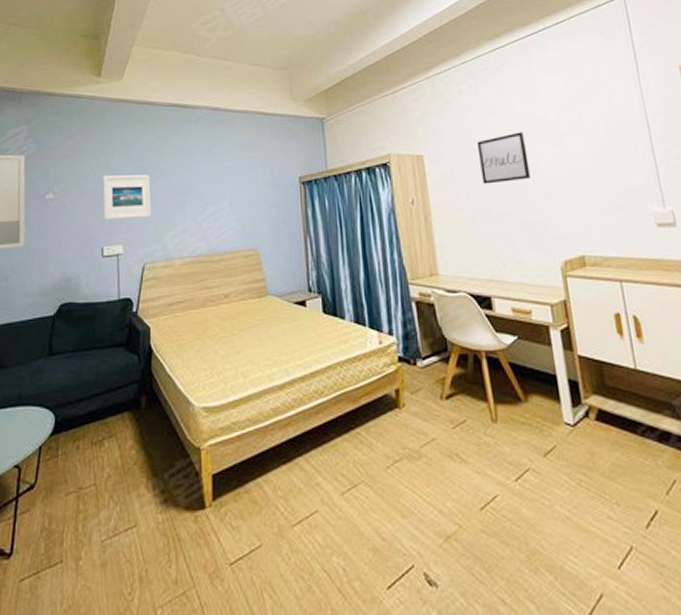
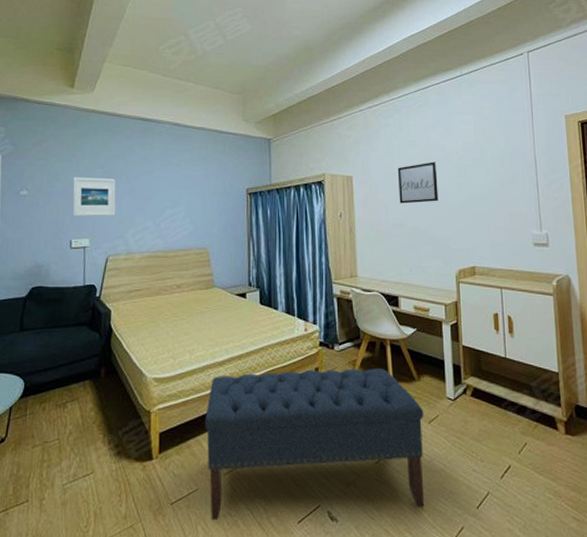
bench: none [265,388,549,586] -> present [205,368,425,521]

